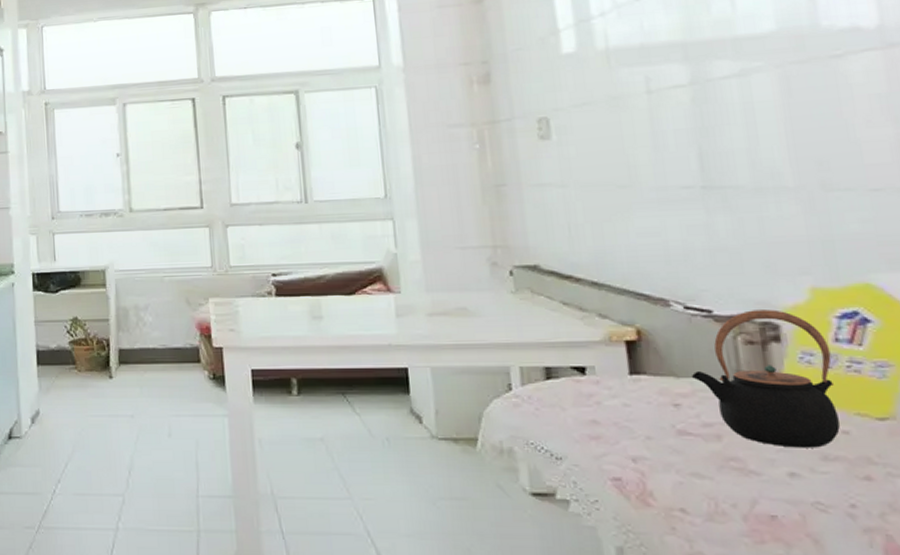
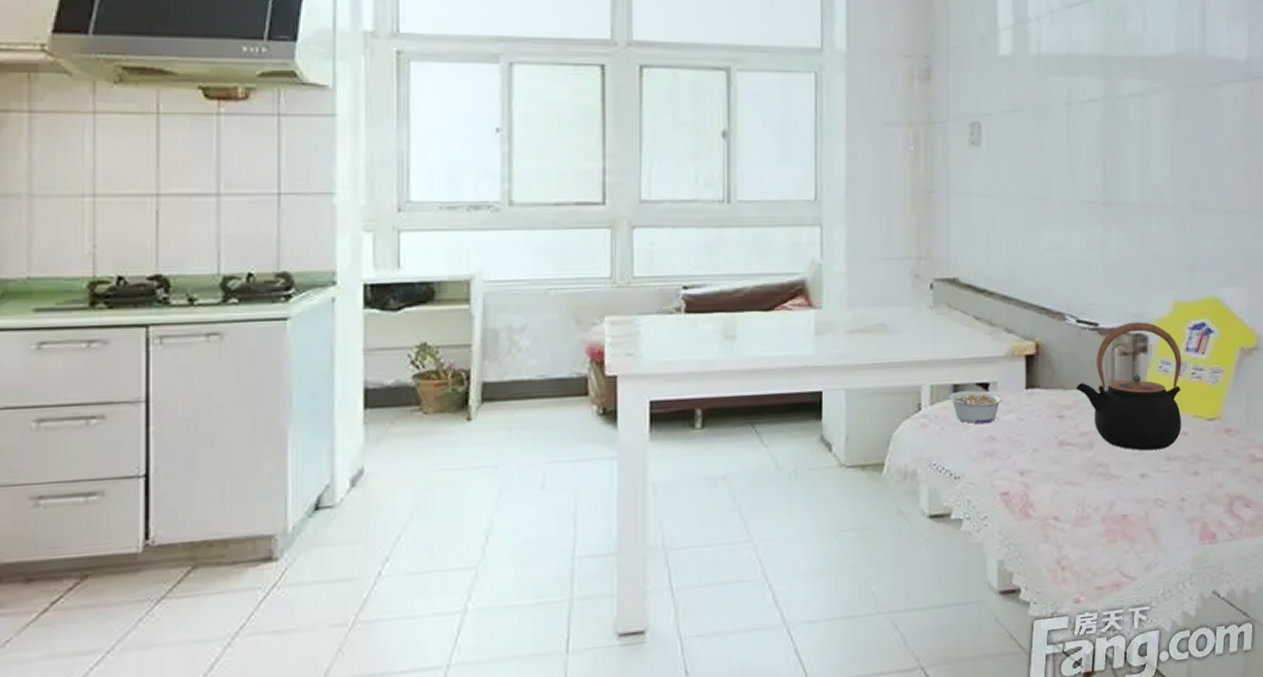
legume: none [540,373,605,408] -> present [948,390,1004,424]

